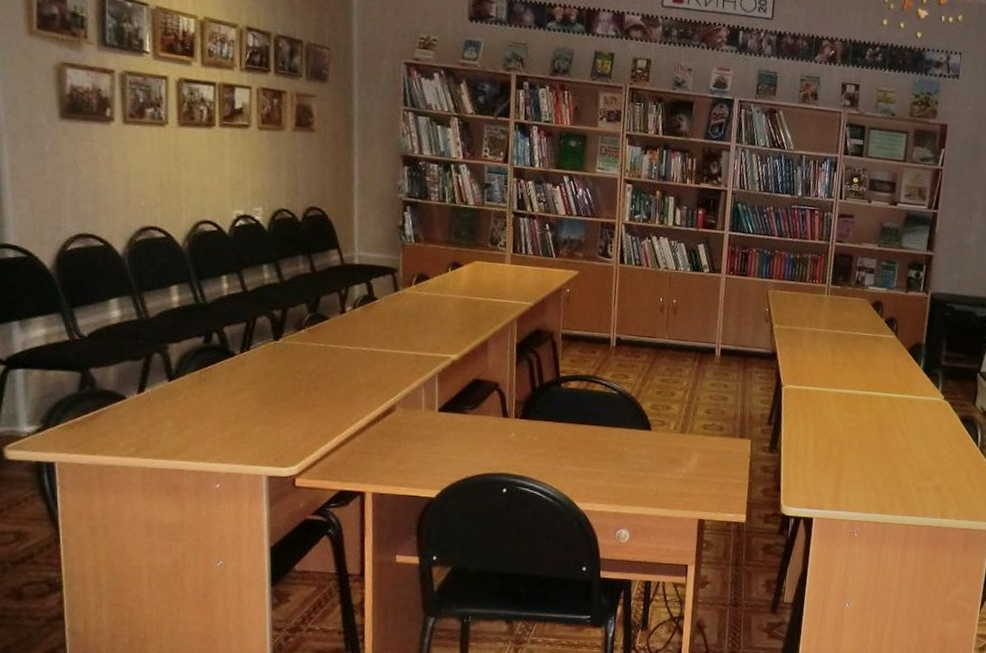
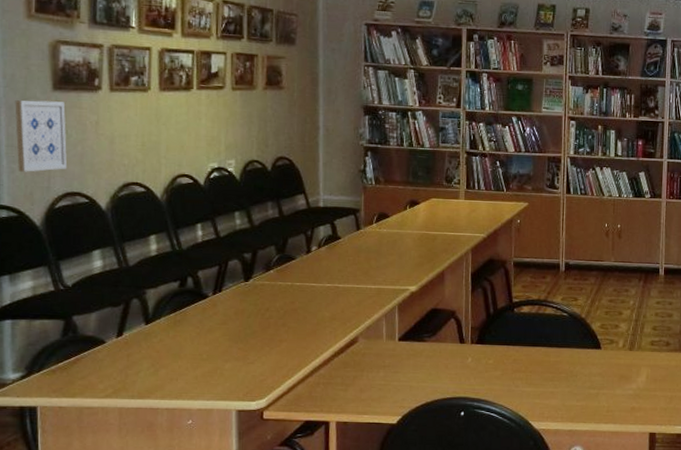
wall art: none [18,128,79,209] -> present [15,100,68,172]

